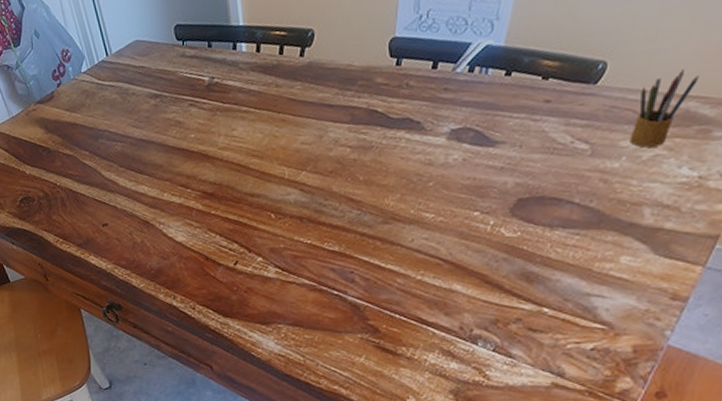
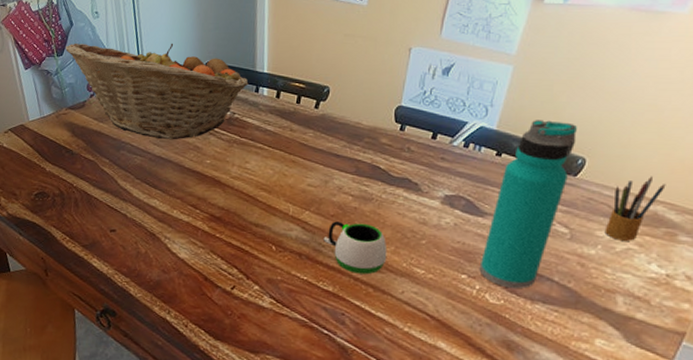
fruit basket: none [21,9,225,120] -> present [65,43,249,140]
mug: none [324,174,393,229] -> present [323,221,388,275]
water bottle: none [492,23,596,218] -> present [479,120,577,288]

